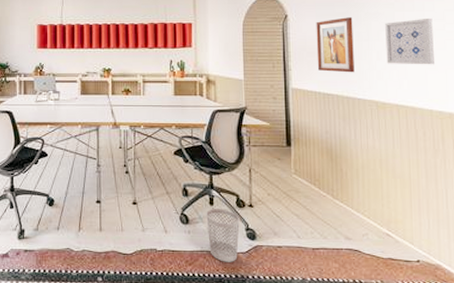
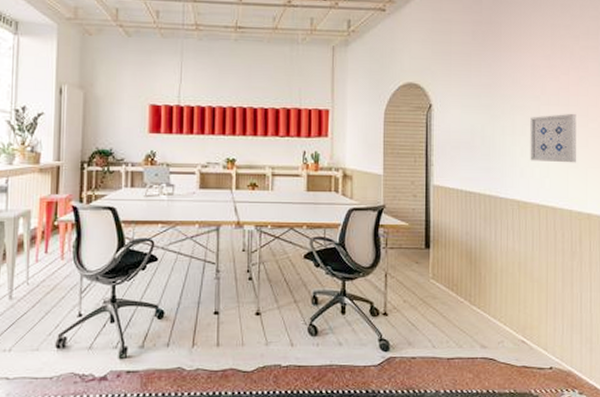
wastebasket: present [206,209,240,262] -> none [337,318,373,377]
wall art: present [316,17,354,73] -> none [460,109,498,170]

